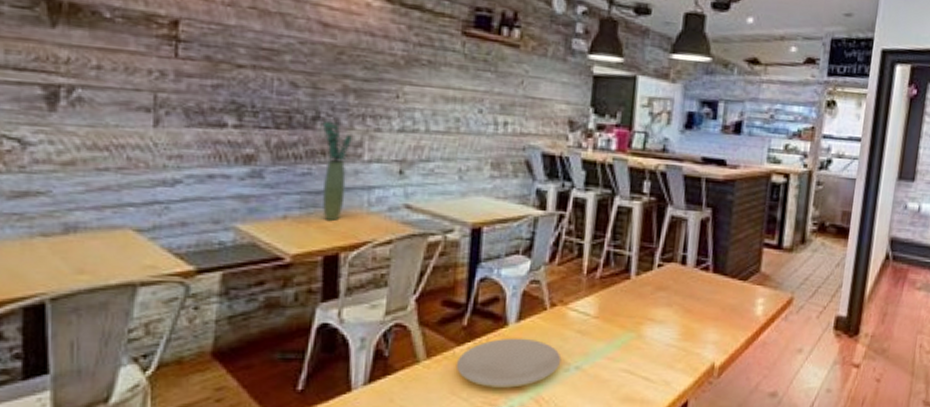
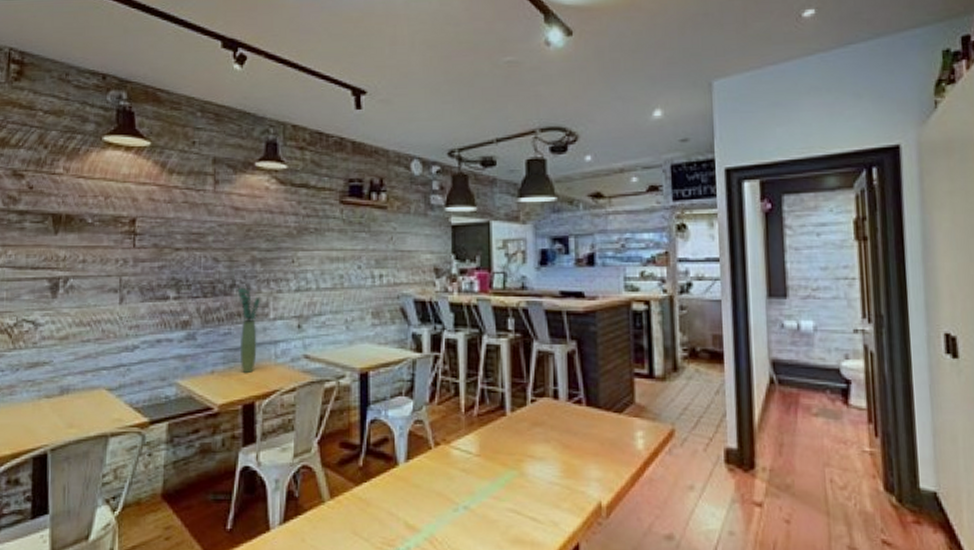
plate: present [455,338,562,388] -> none [355,477,450,528]

